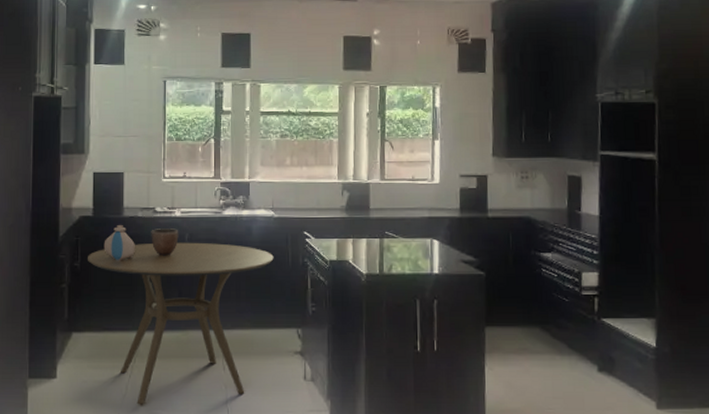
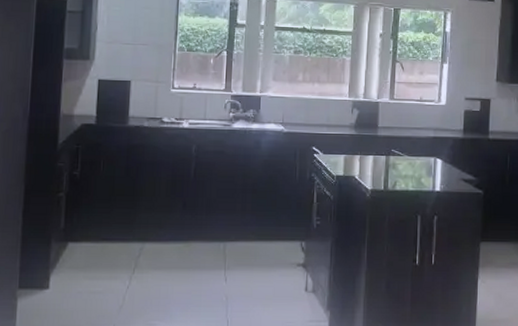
dining table: present [88,242,274,405] -> none [88,153,282,316]
water jug: present [104,225,135,261] -> none [106,134,139,171]
decorative bowl: present [151,228,179,256] -> none [156,139,186,167]

